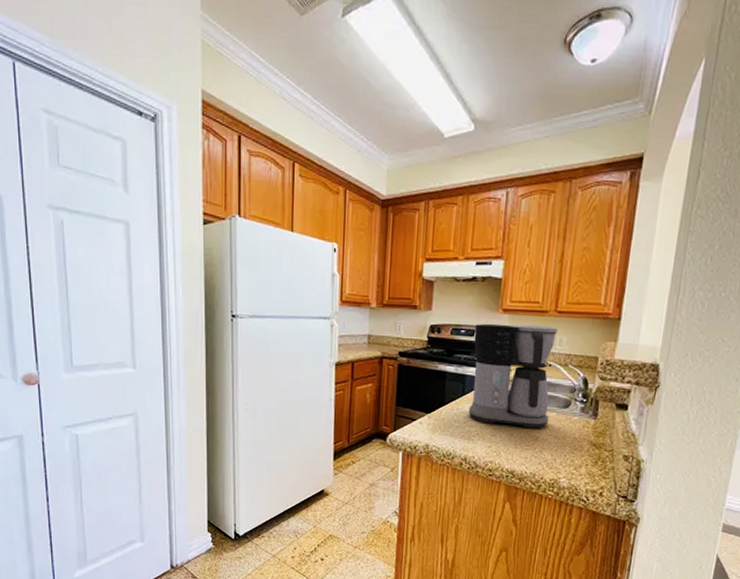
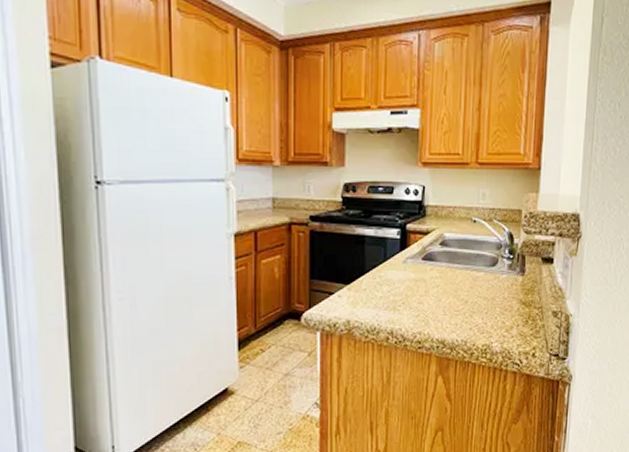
coffee maker: present [468,323,559,429] -> none [392,178,481,292]

